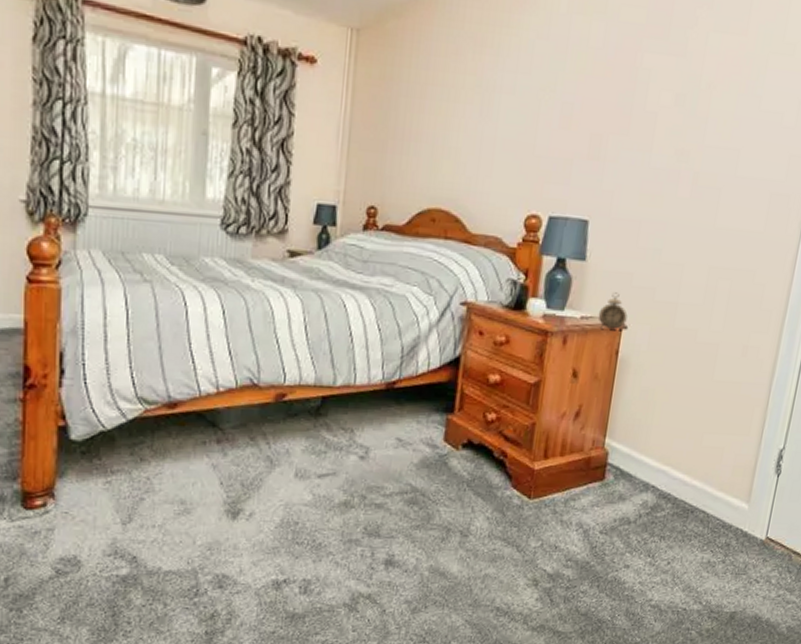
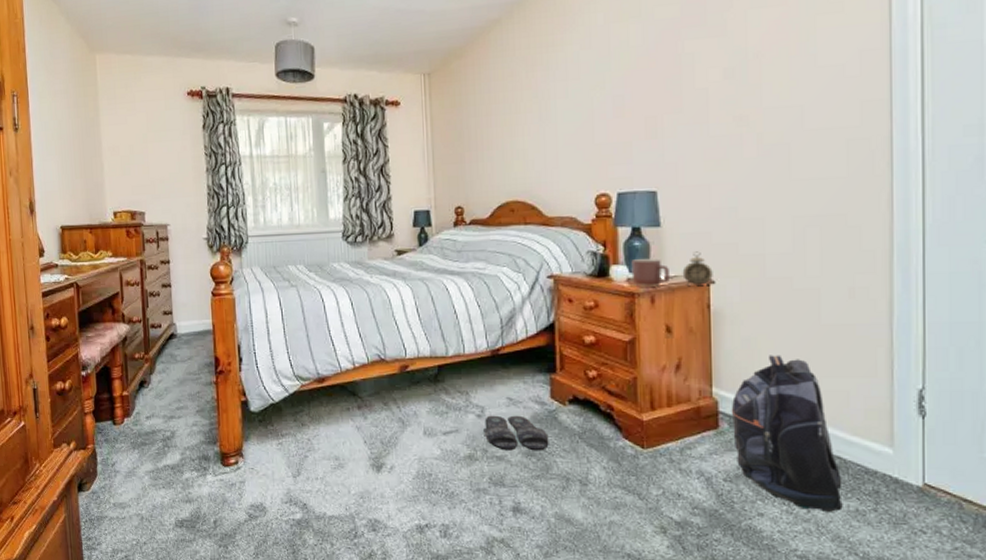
slippers: none [363,457,436,499] -> present [482,415,549,451]
mug: none [547,293,587,326] -> present [631,258,670,287]
backpack: none [614,408,702,564] -> present [731,355,843,512]

